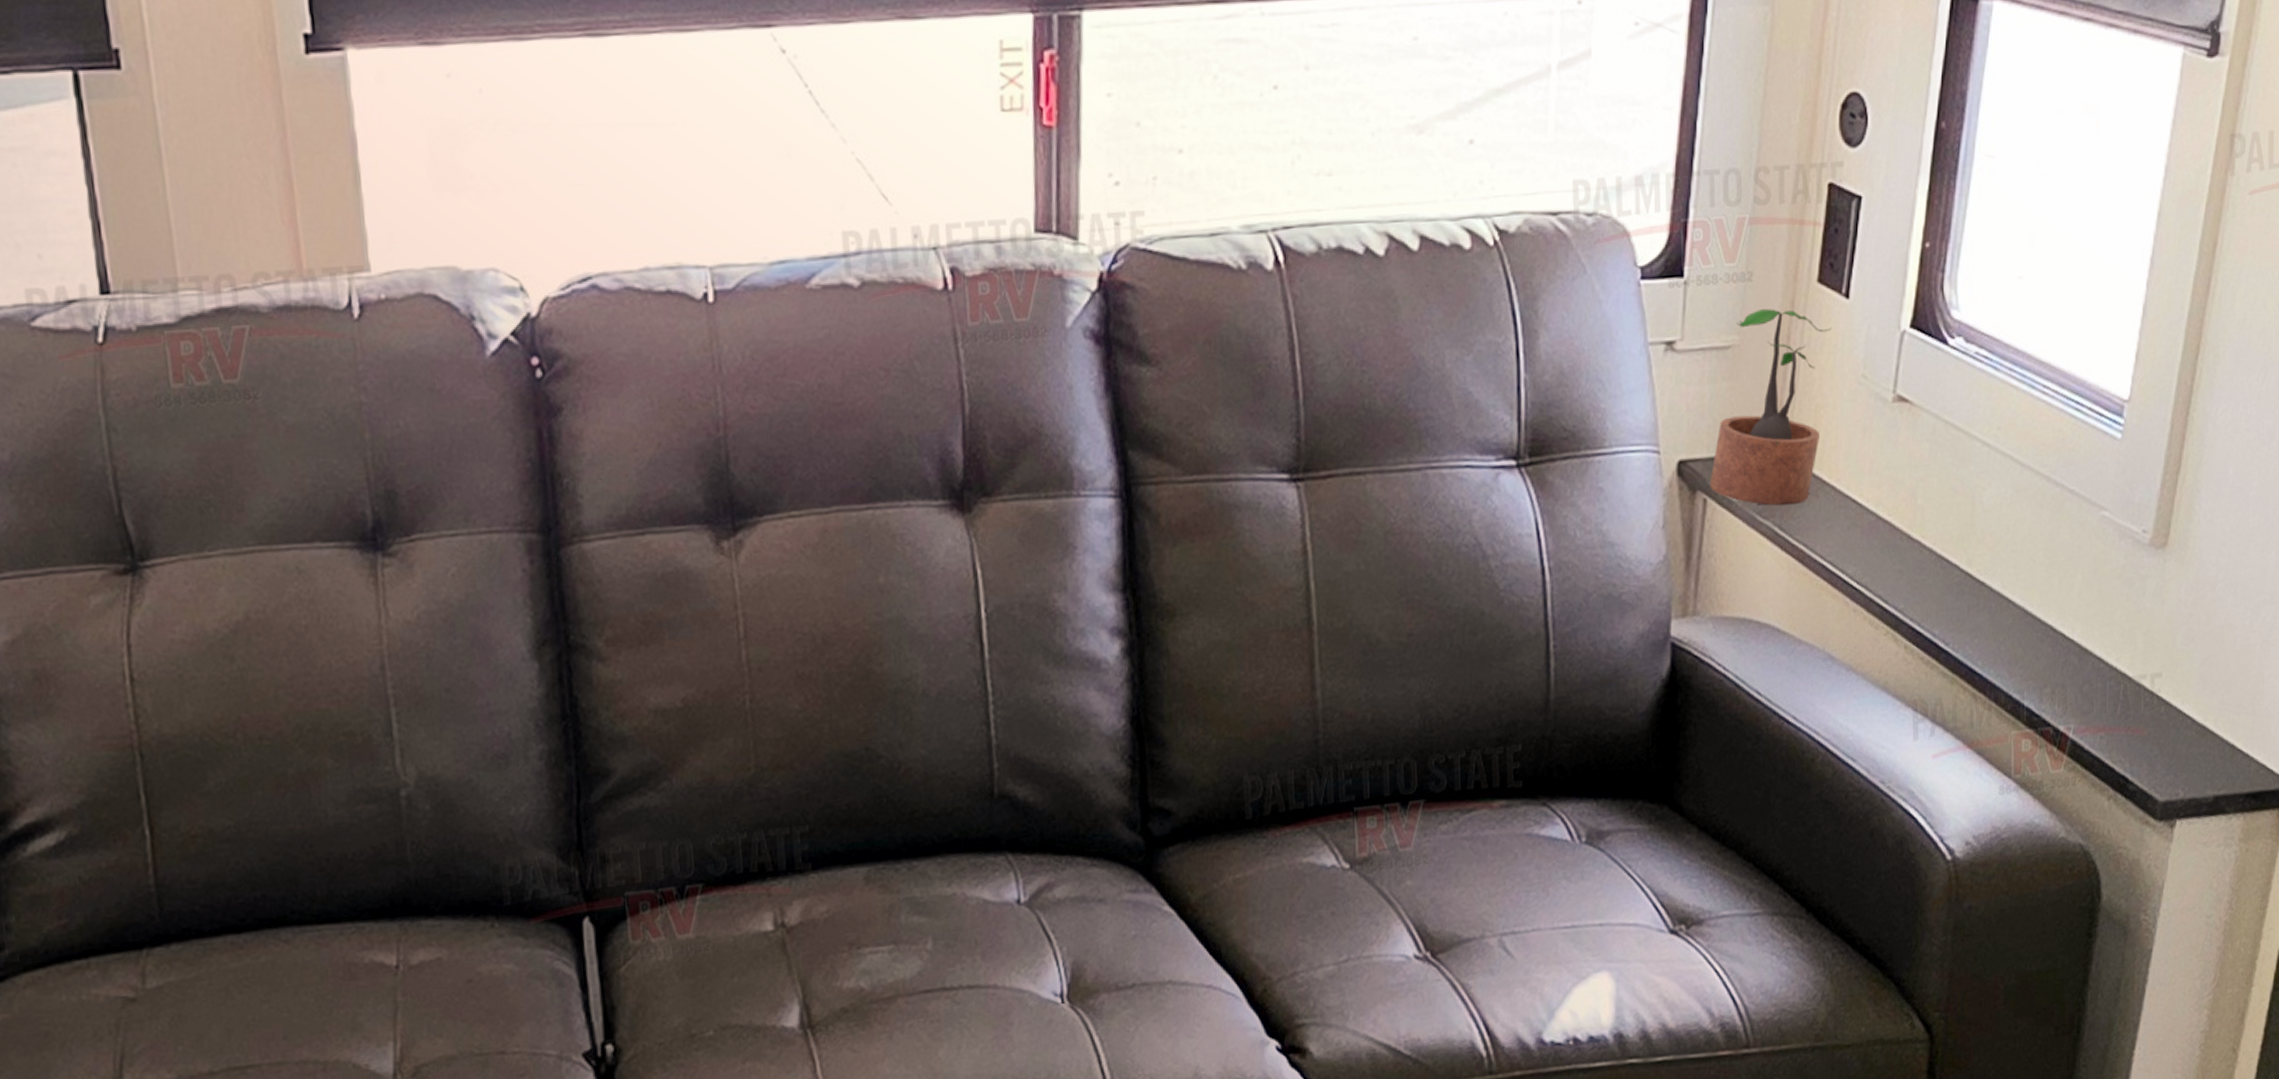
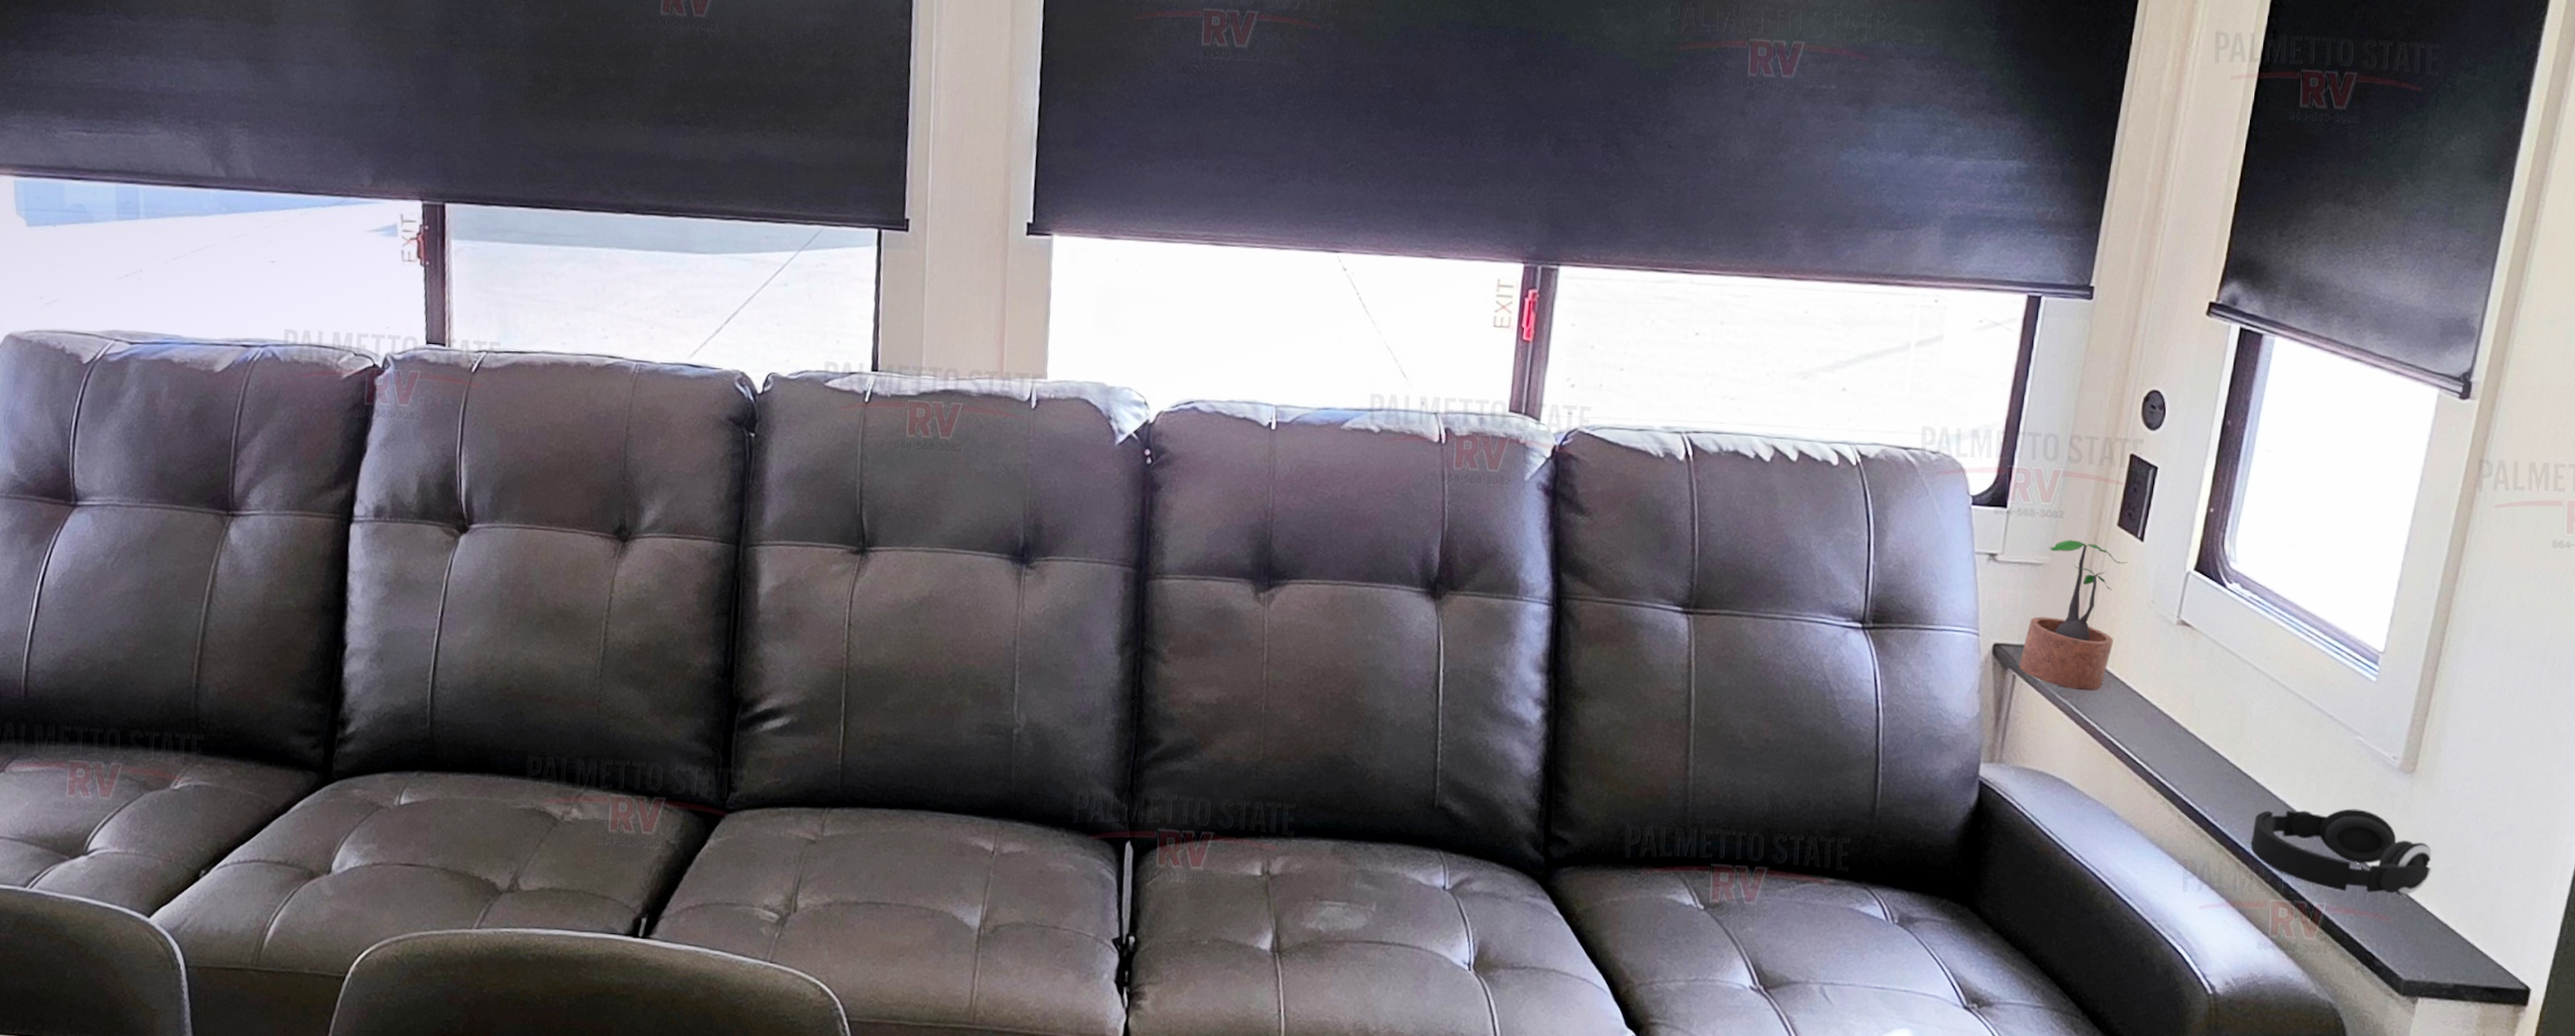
headphones: none [1987,602,2189,707] -> present [2250,808,2433,896]

